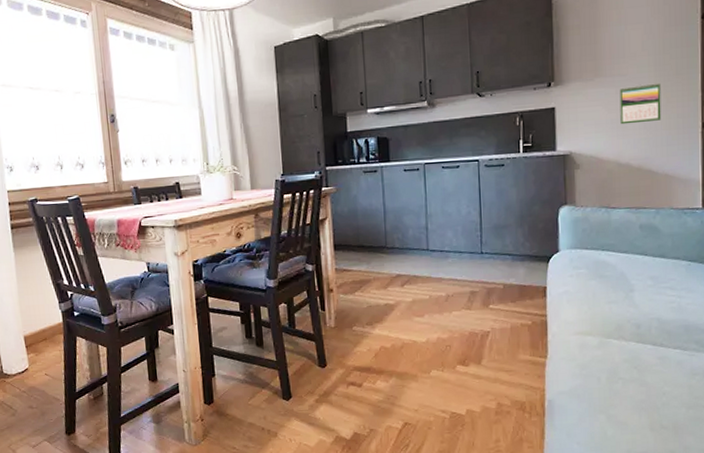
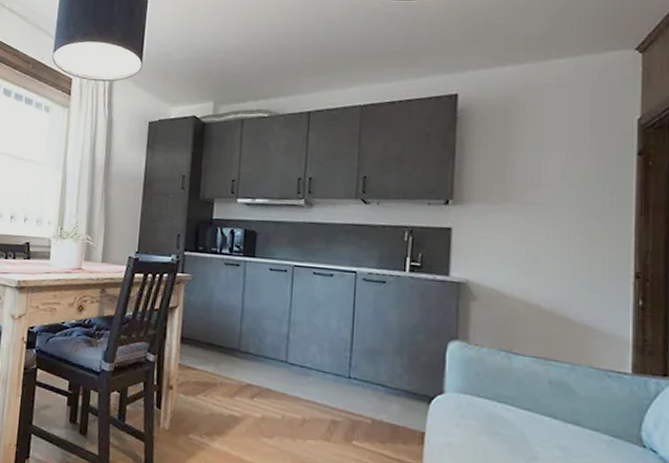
calendar: present [619,82,662,125] -> none [530,217,583,262]

